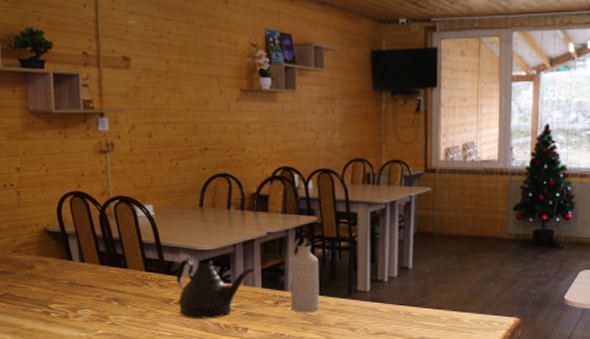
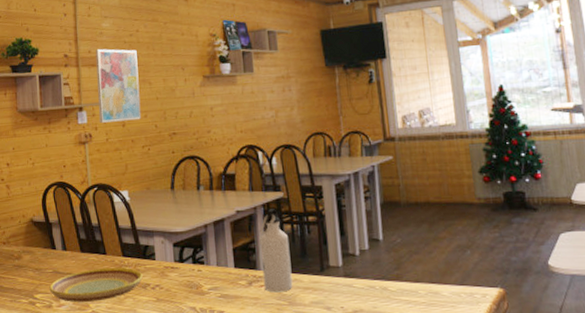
plate: none [65,281,166,314] -> present [49,267,143,302]
wall art: none [119,49,170,132] -> present [95,49,142,123]
teapot: present [176,259,255,319] -> none [152,241,227,303]

